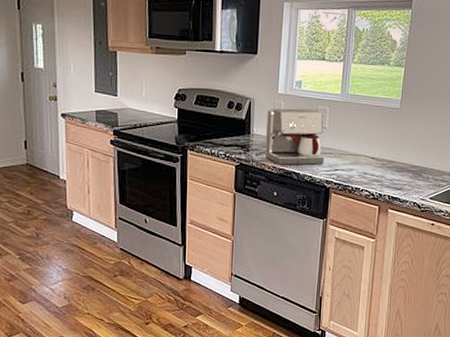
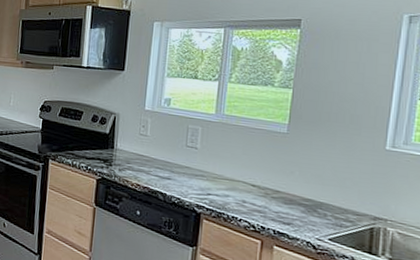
coffee maker: present [264,108,325,165] -> none [128,124,195,187]

